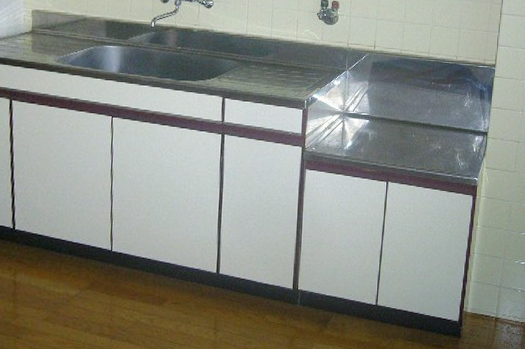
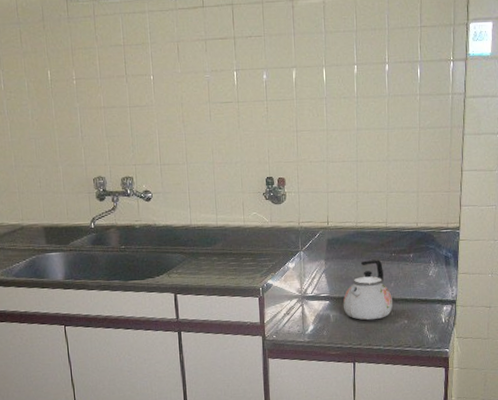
kettle: none [381,86,428,143] -> present [343,260,393,320]

